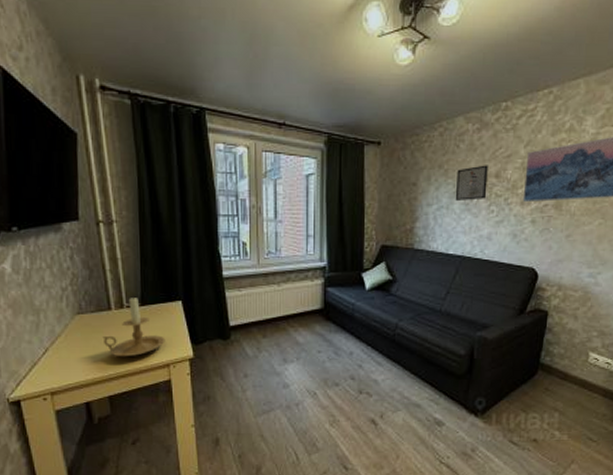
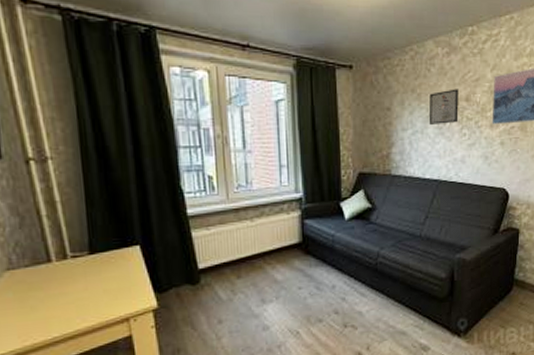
candle holder: present [102,296,166,357] -> none [42,244,123,316]

